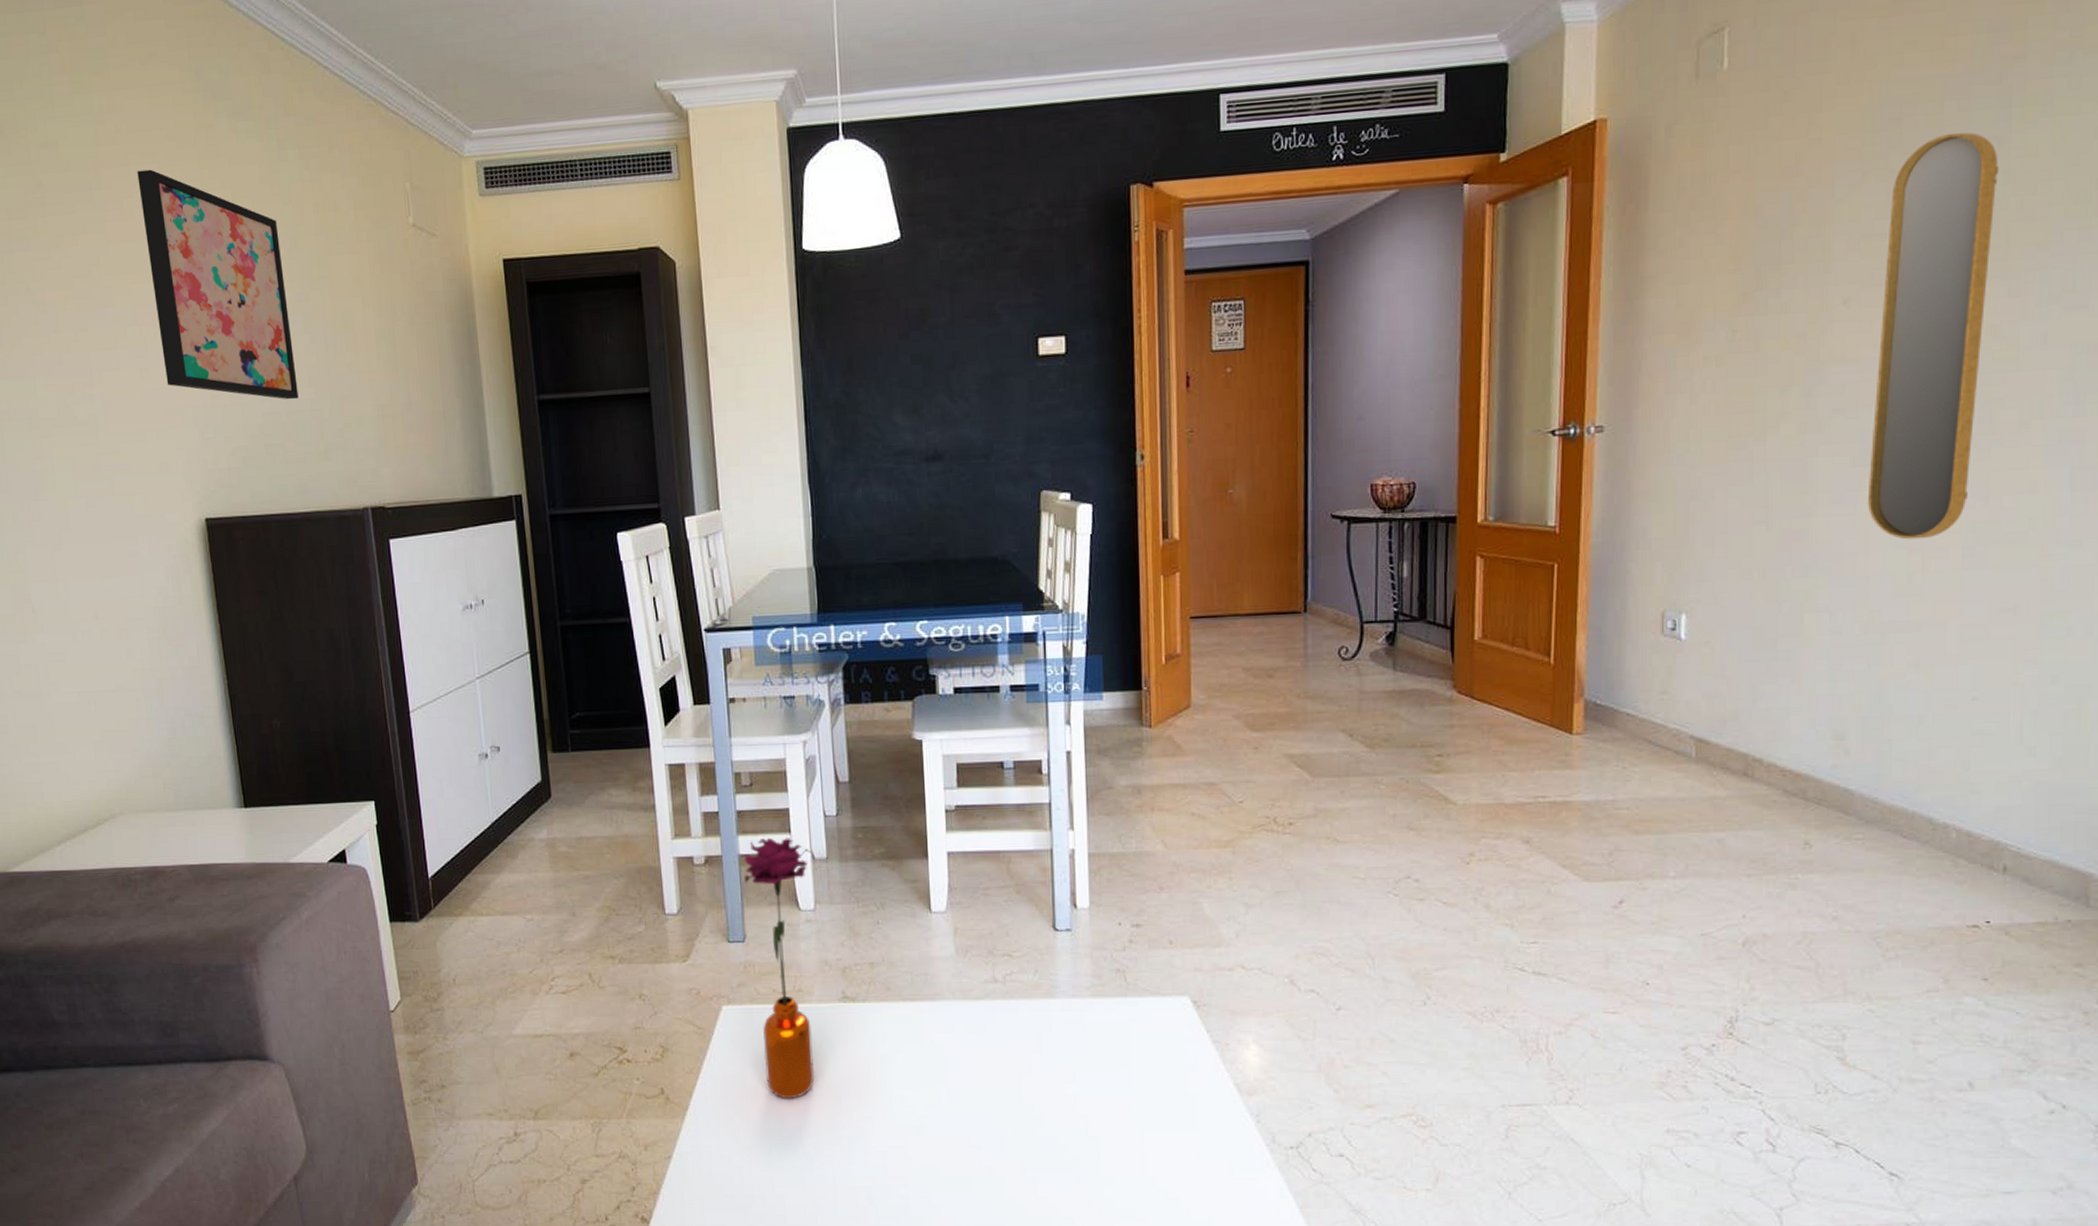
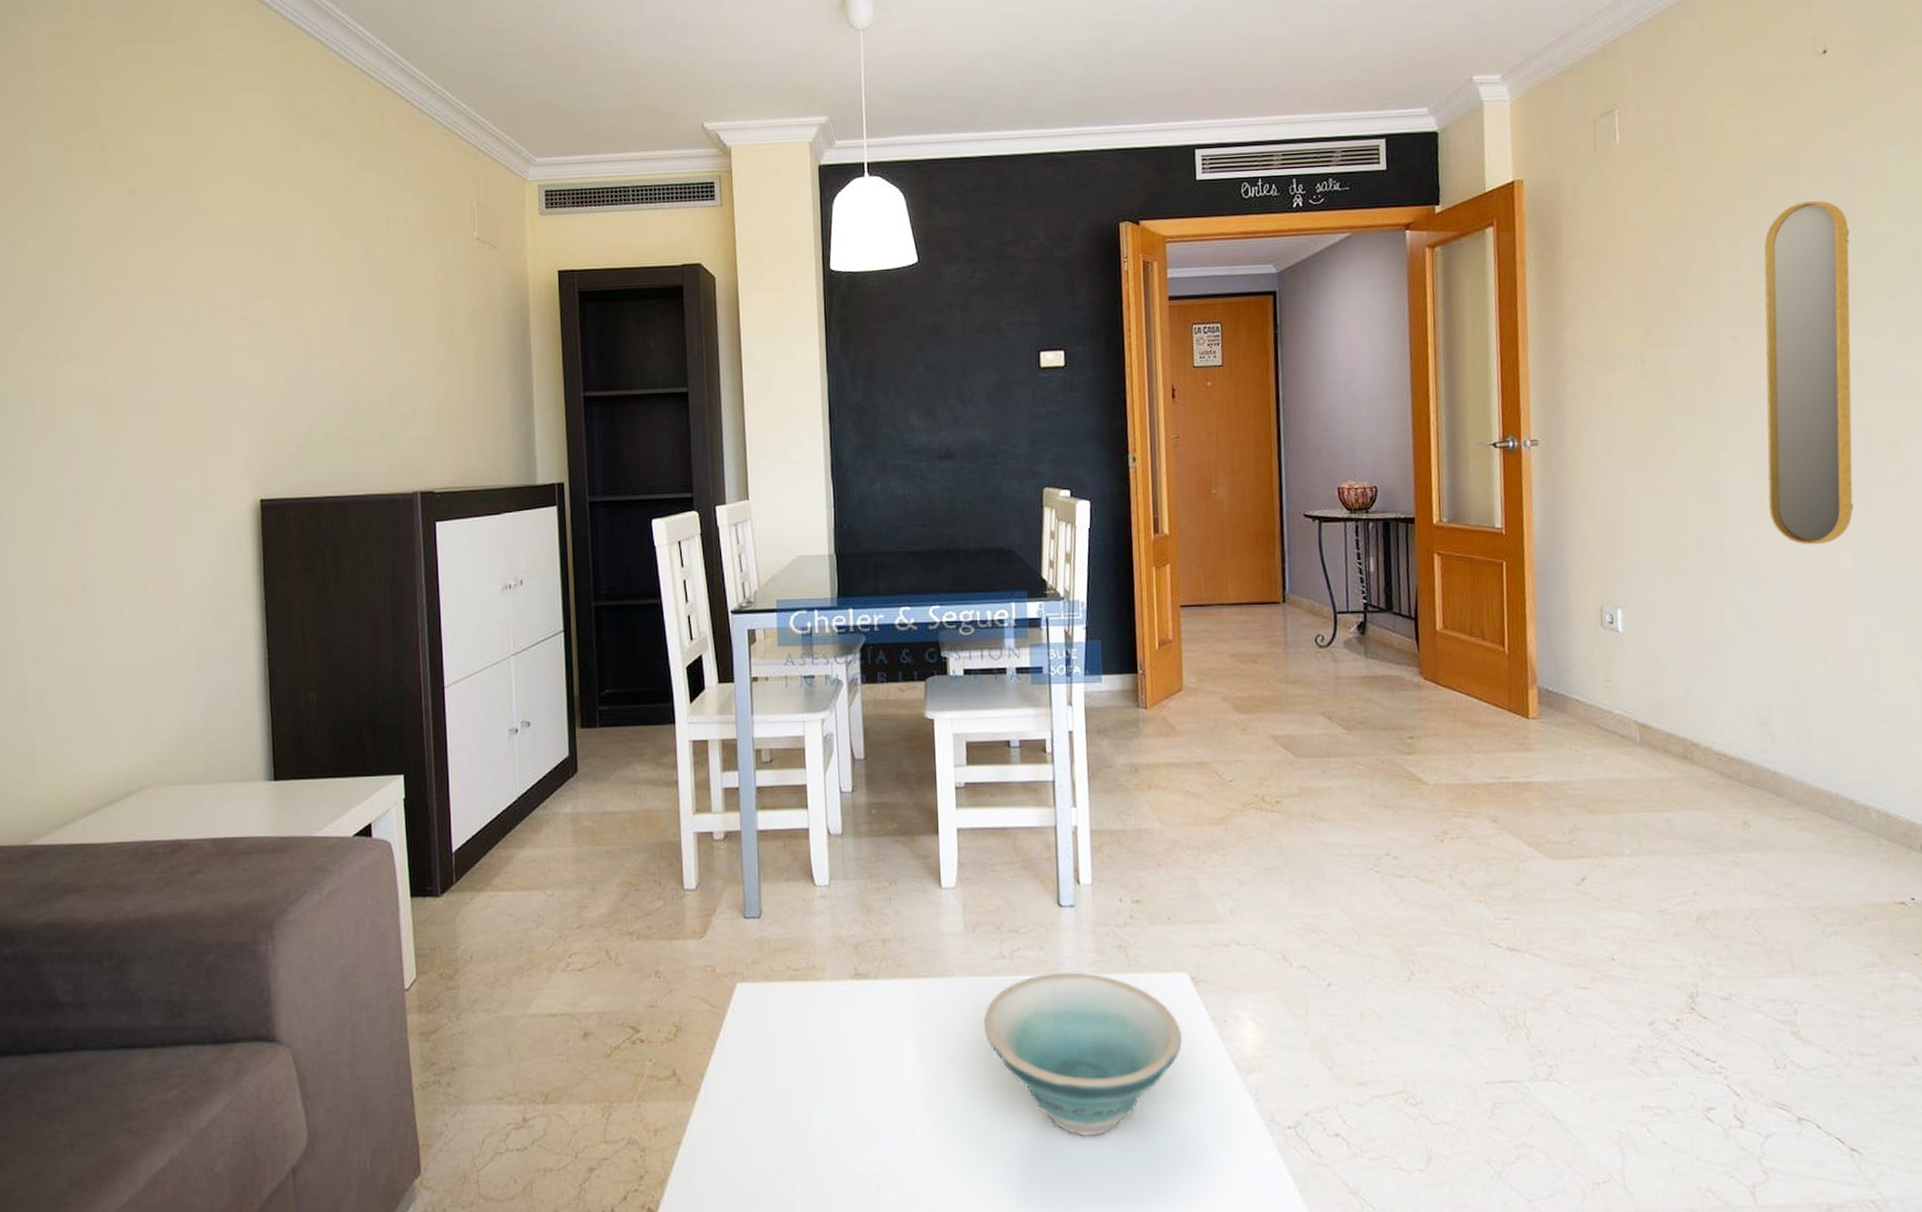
wall art: present [137,169,299,400] -> none [225,182,359,391]
flower: present [745,837,815,1099] -> none [762,813,827,1080]
bowl: none [975,996,1181,1154] -> present [983,972,1182,1135]

